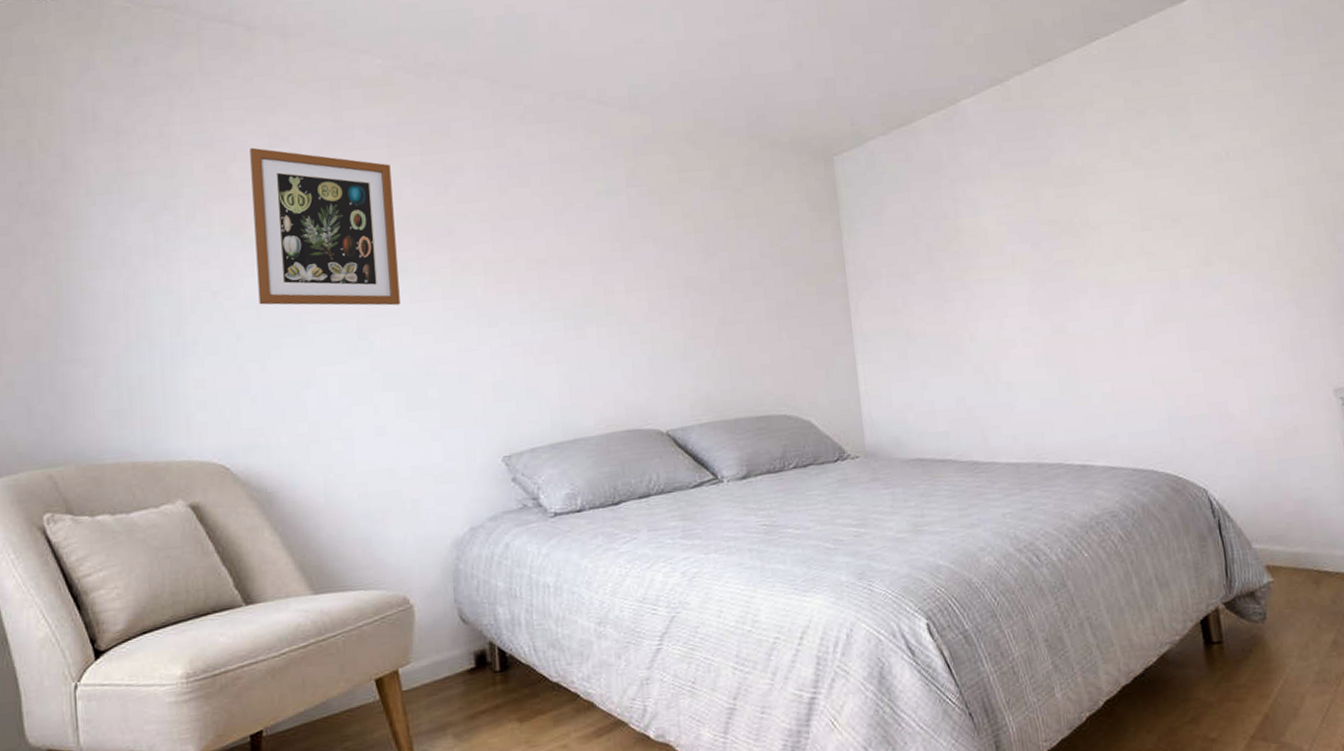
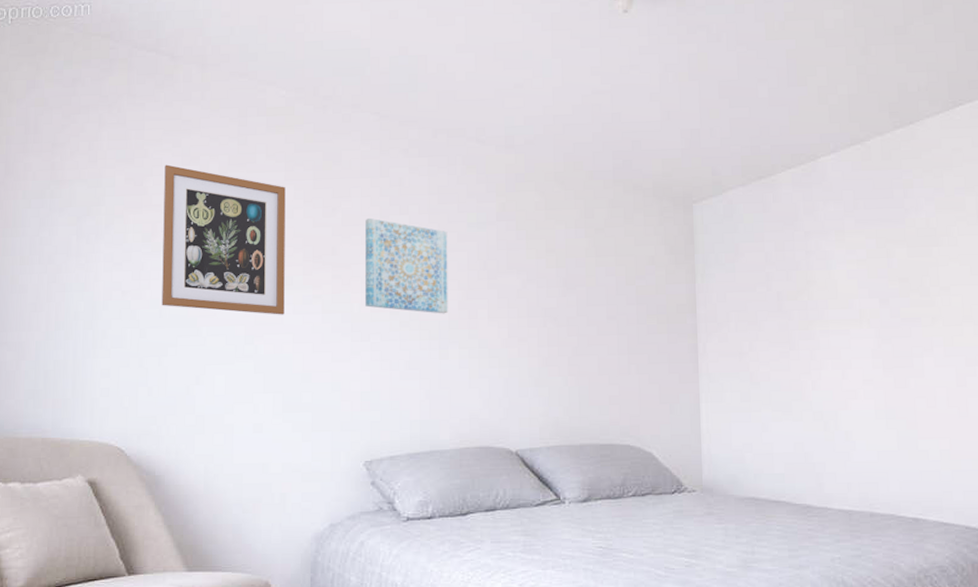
wall art: none [483,192,582,292] -> present [365,217,448,314]

